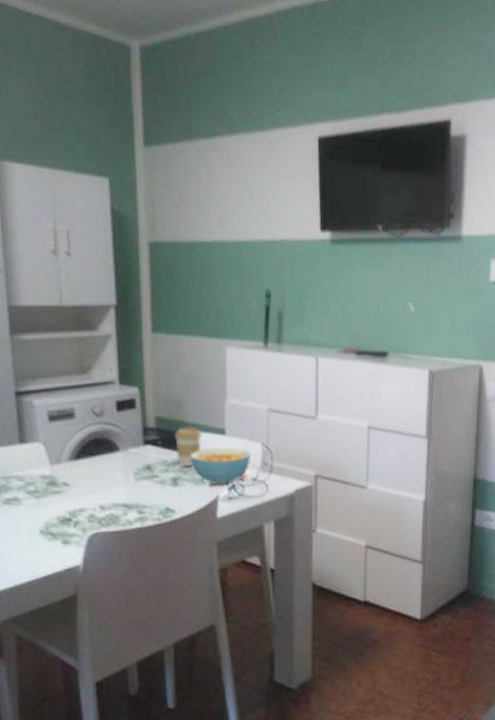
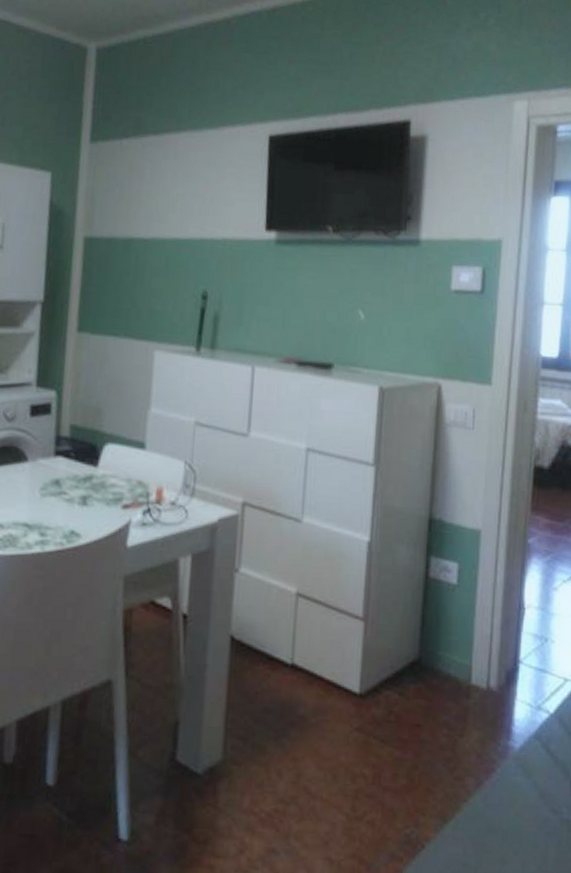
coffee cup: present [174,427,203,466] -> none [88,438,120,483]
cereal bowl: present [190,447,250,486] -> none [103,464,171,509]

